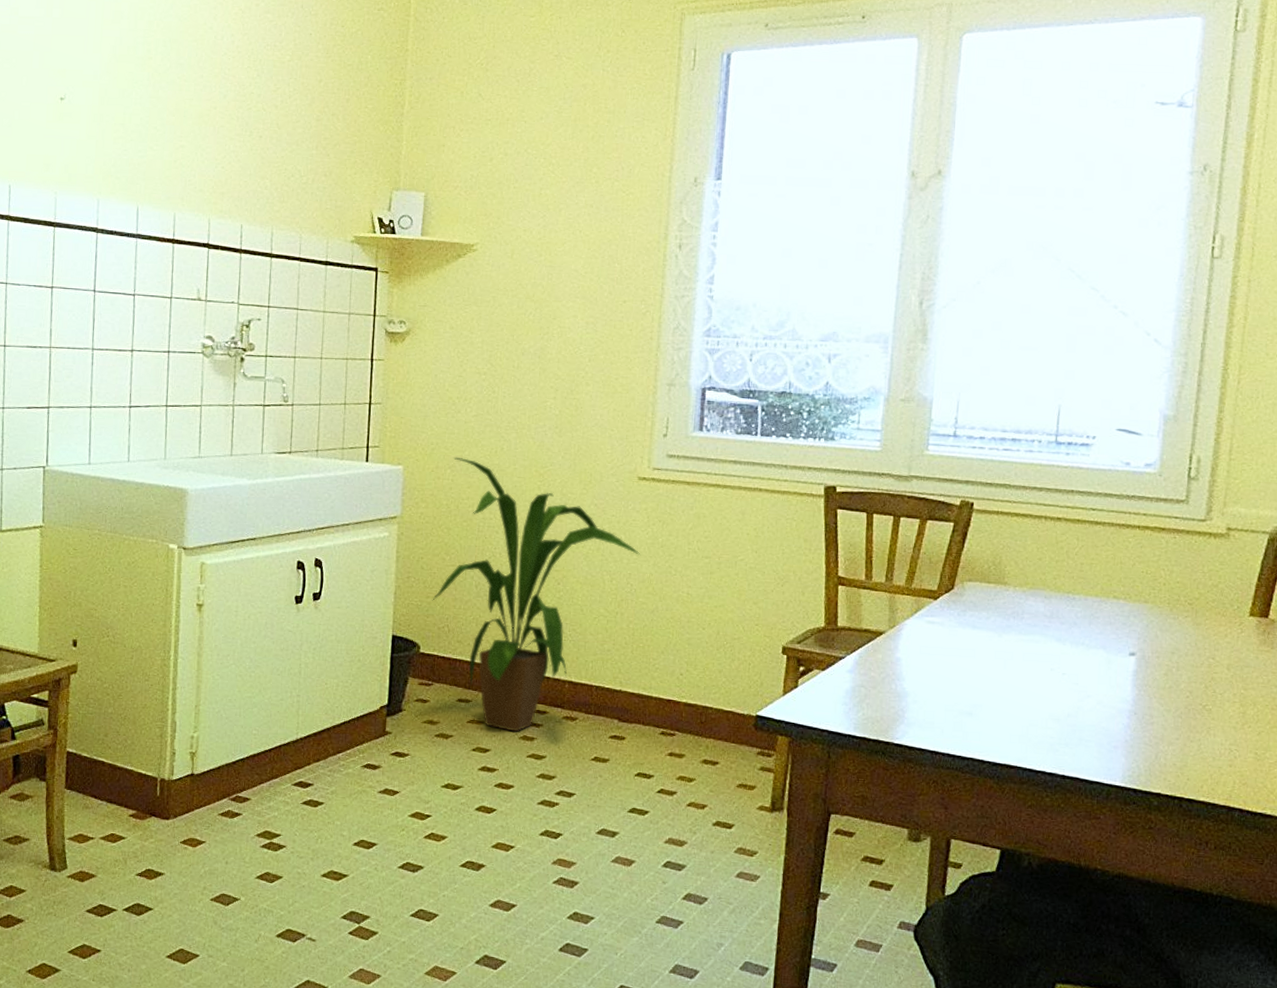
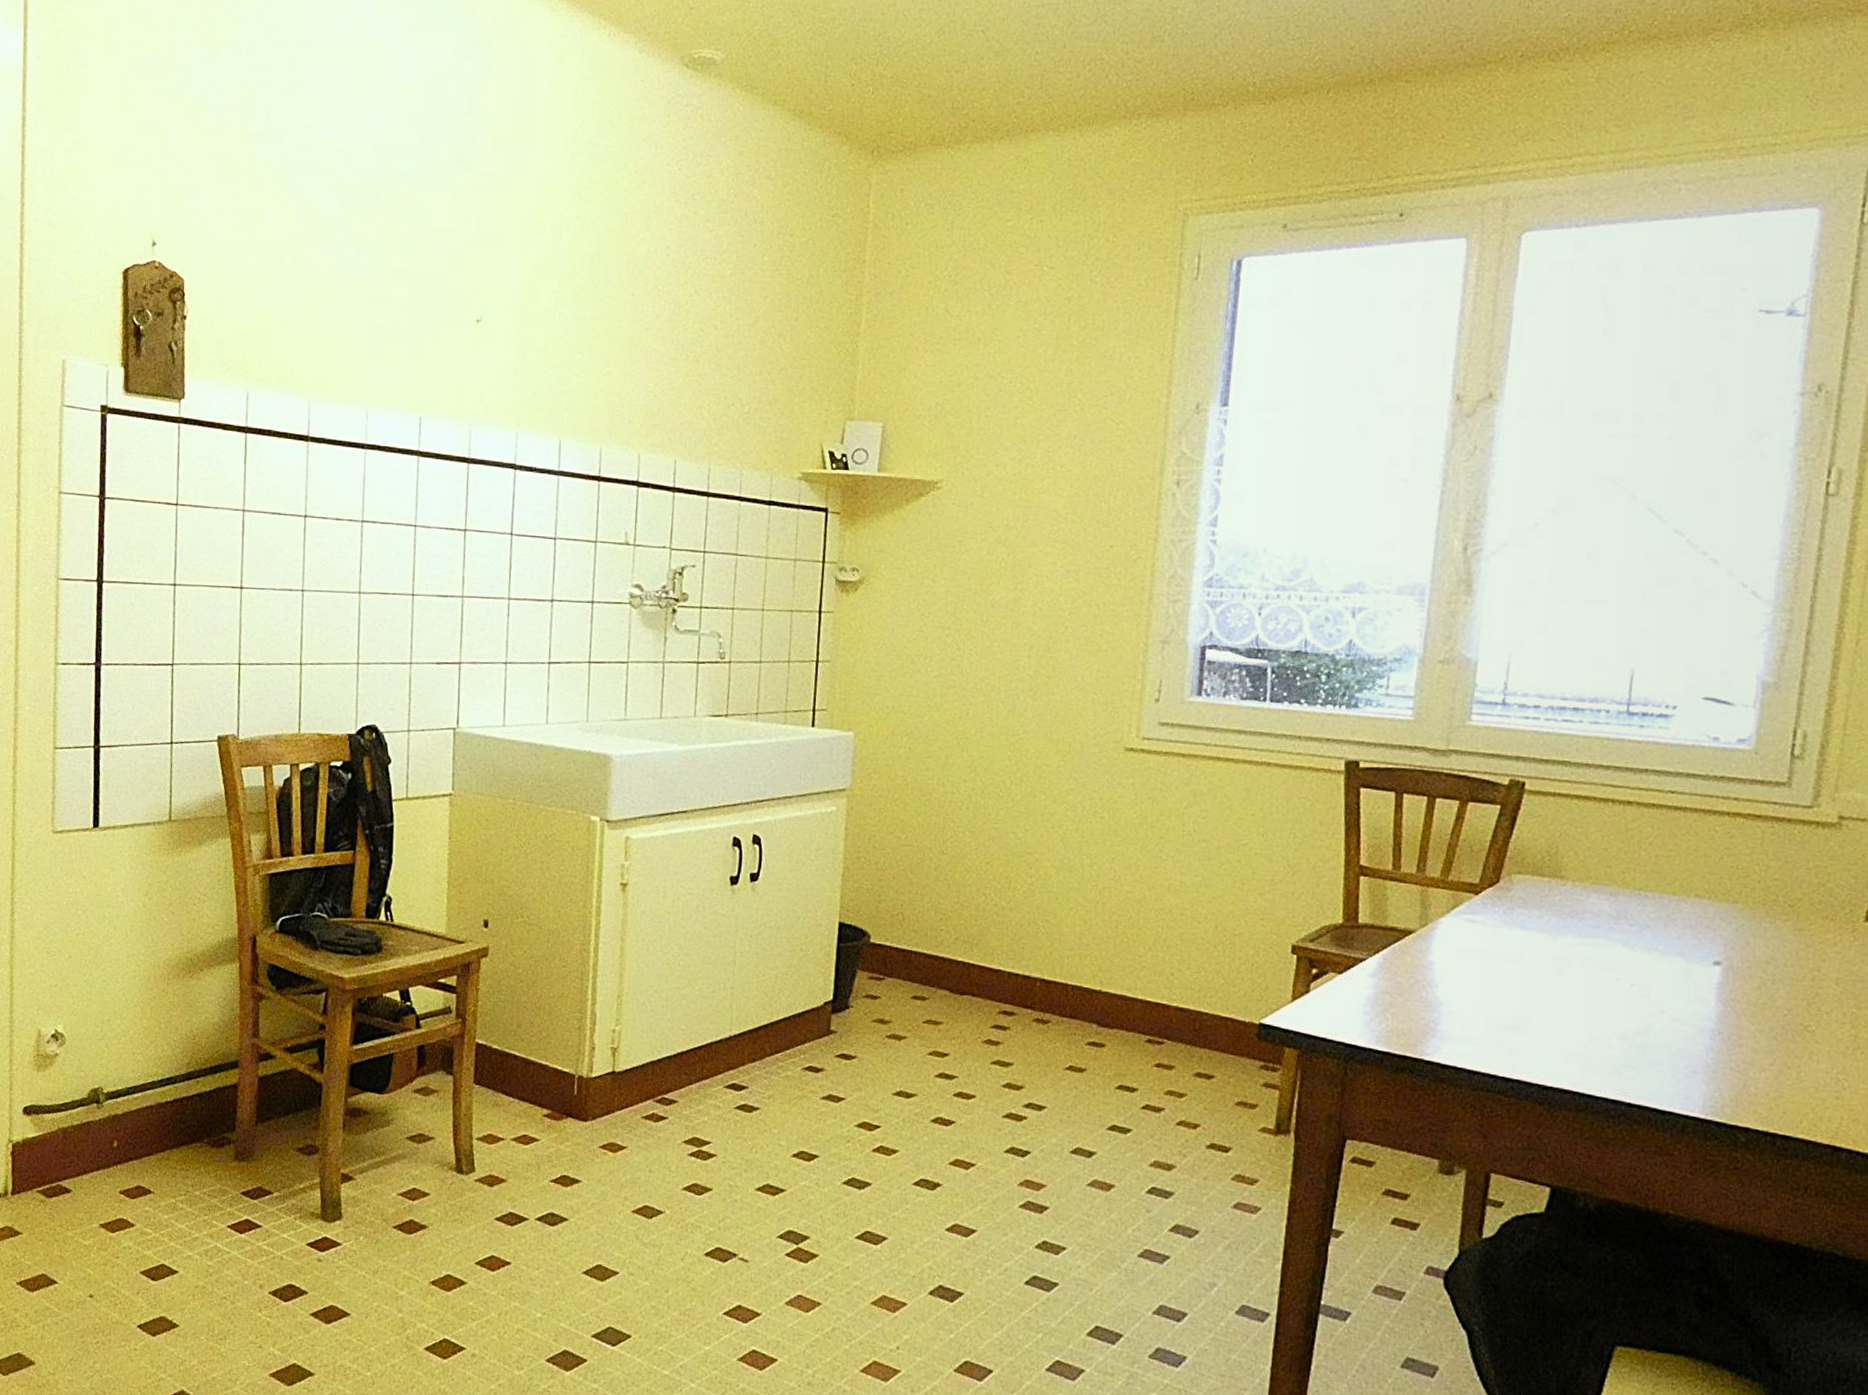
house plant: present [432,456,641,732] -> none [885,722,1127,1035]

